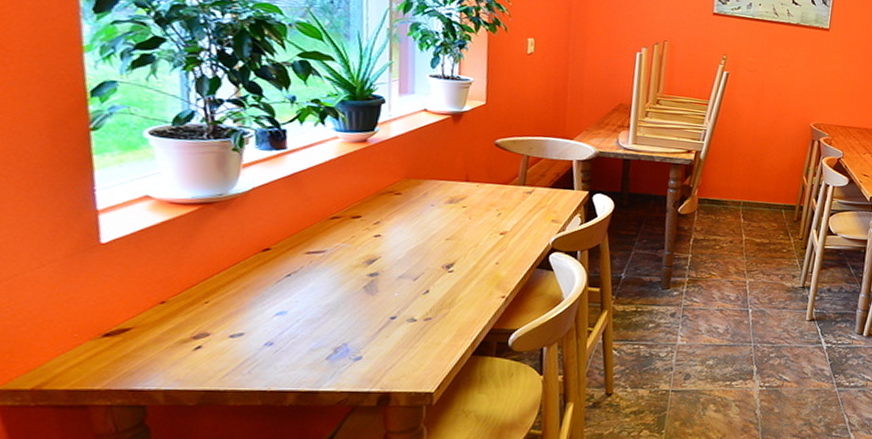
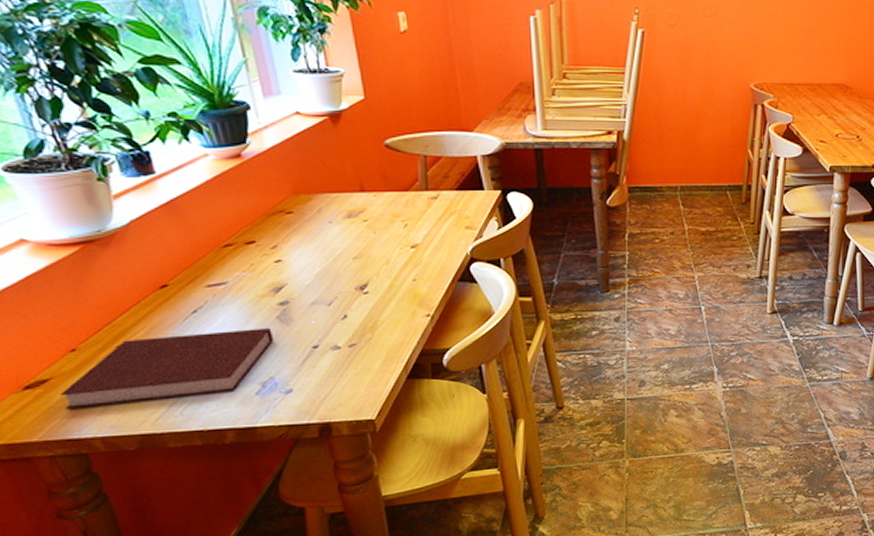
notebook: none [137,295,356,361] -> present [60,328,273,410]

